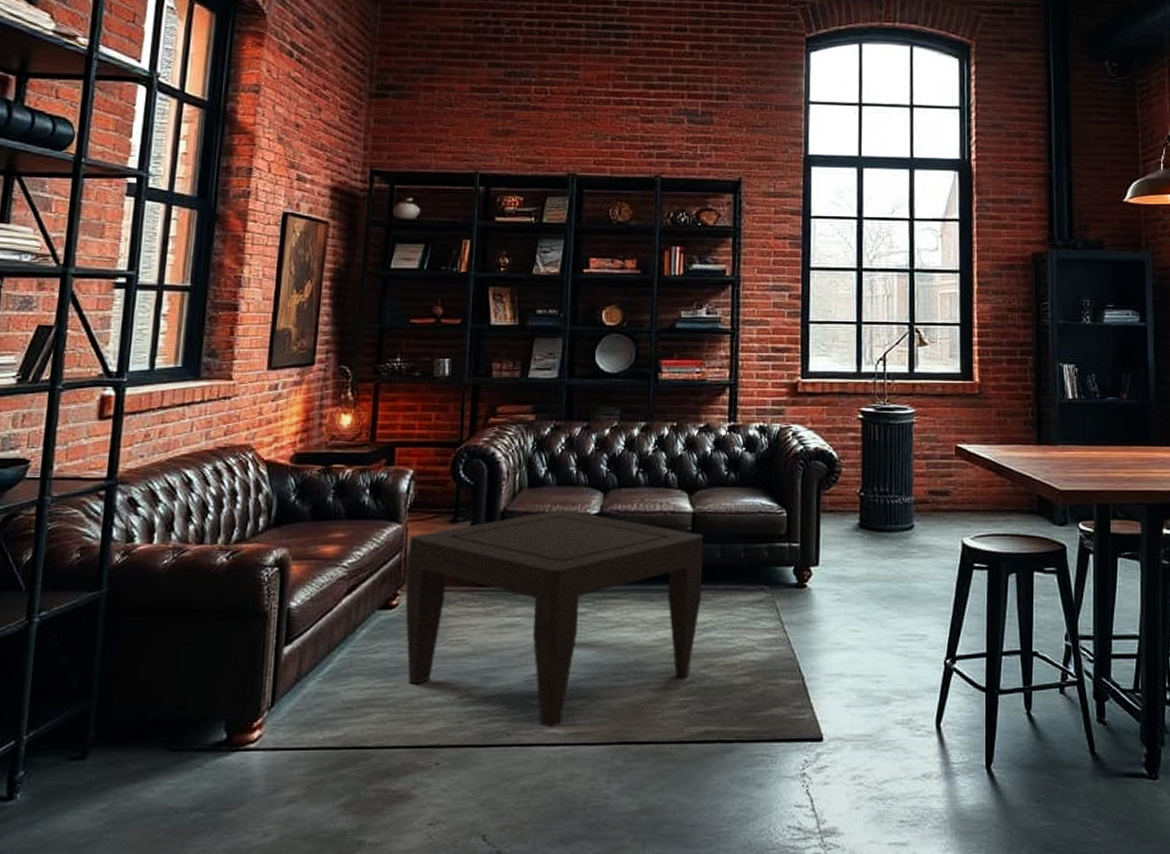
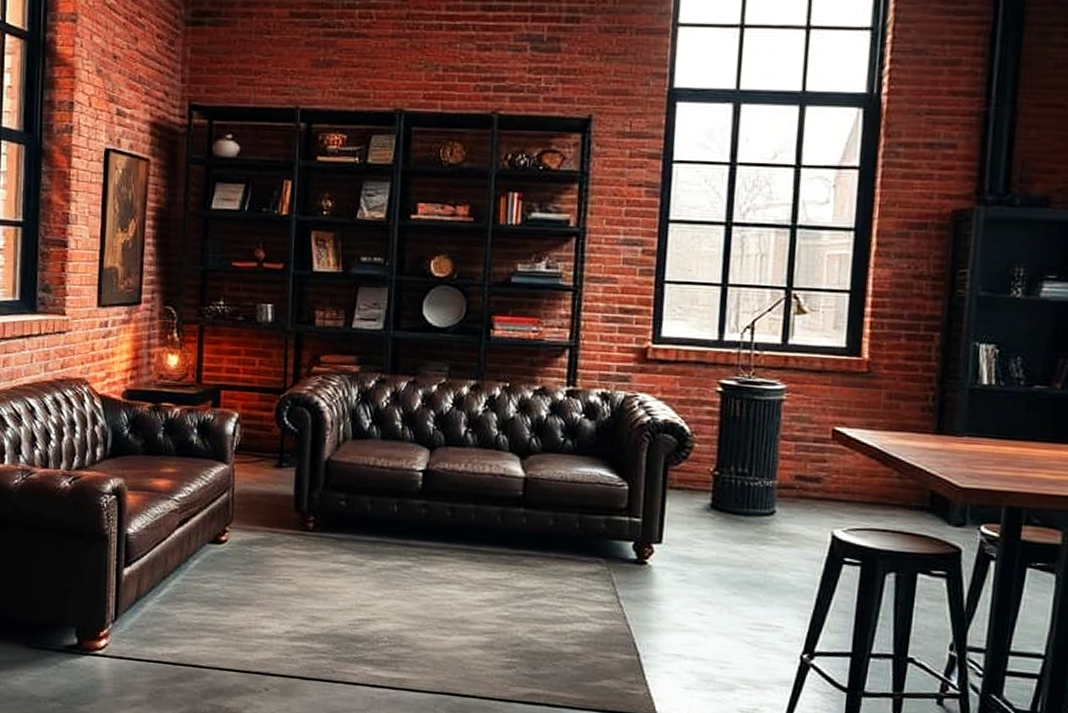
coffee table: present [405,510,704,727] -> none [233,463,536,670]

